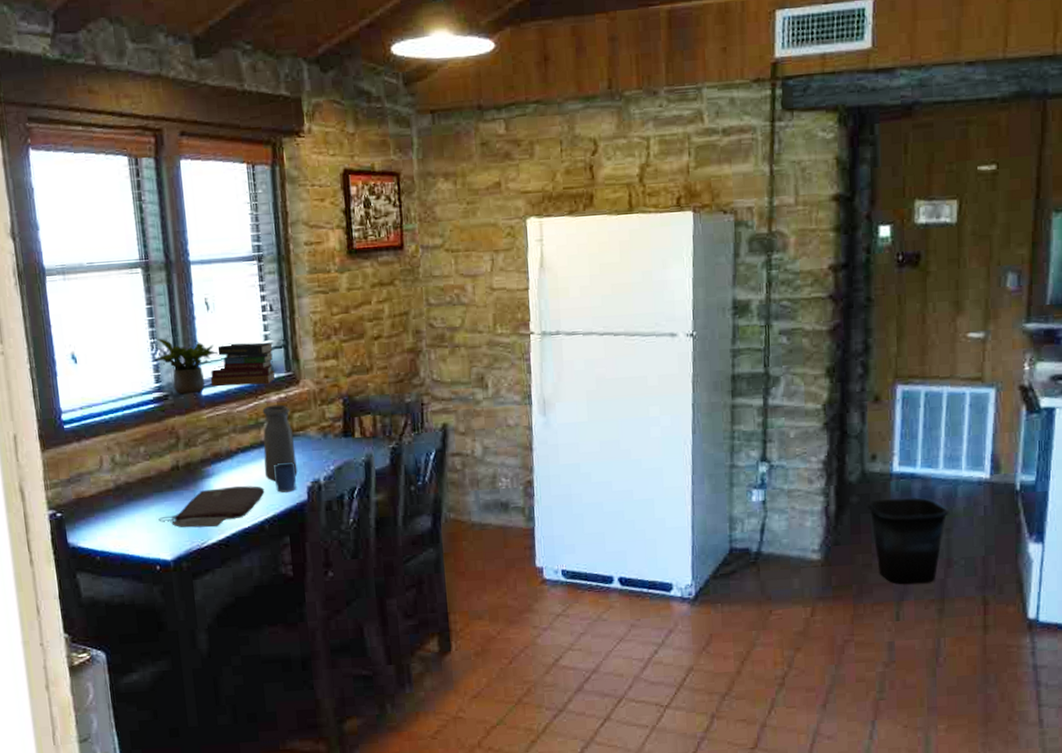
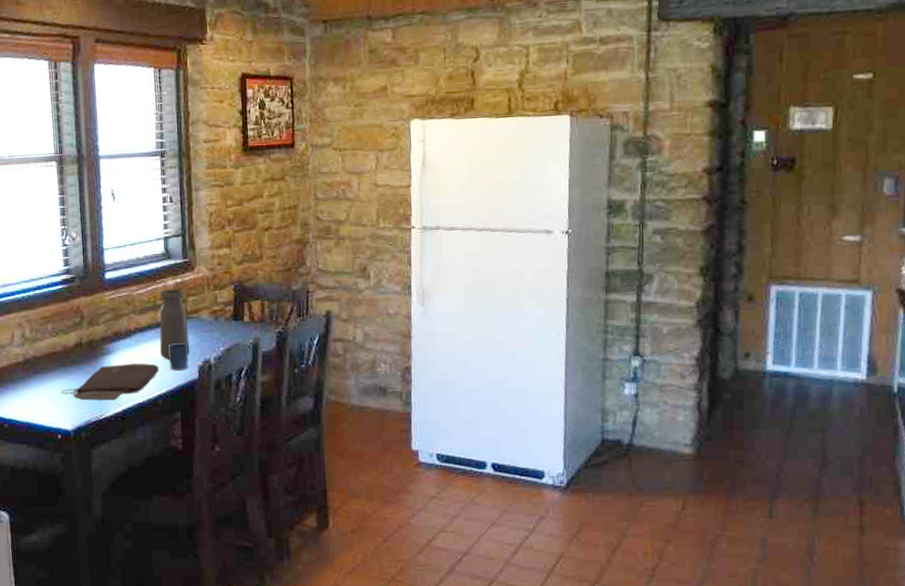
potted plant: present [154,338,218,395] -> none [64,225,121,278]
books: present [210,342,276,387] -> none [113,231,173,271]
waste bin: present [866,497,950,584] -> none [739,396,825,481]

